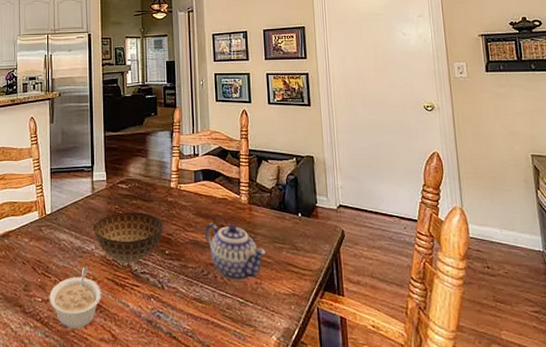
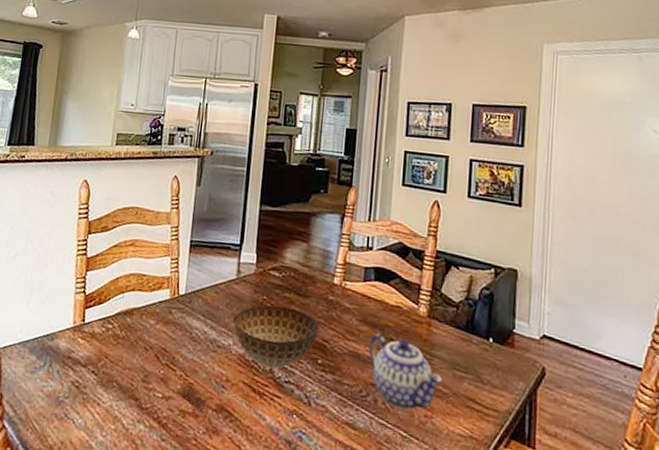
legume: present [49,267,102,329] -> none [170,364,235,437]

